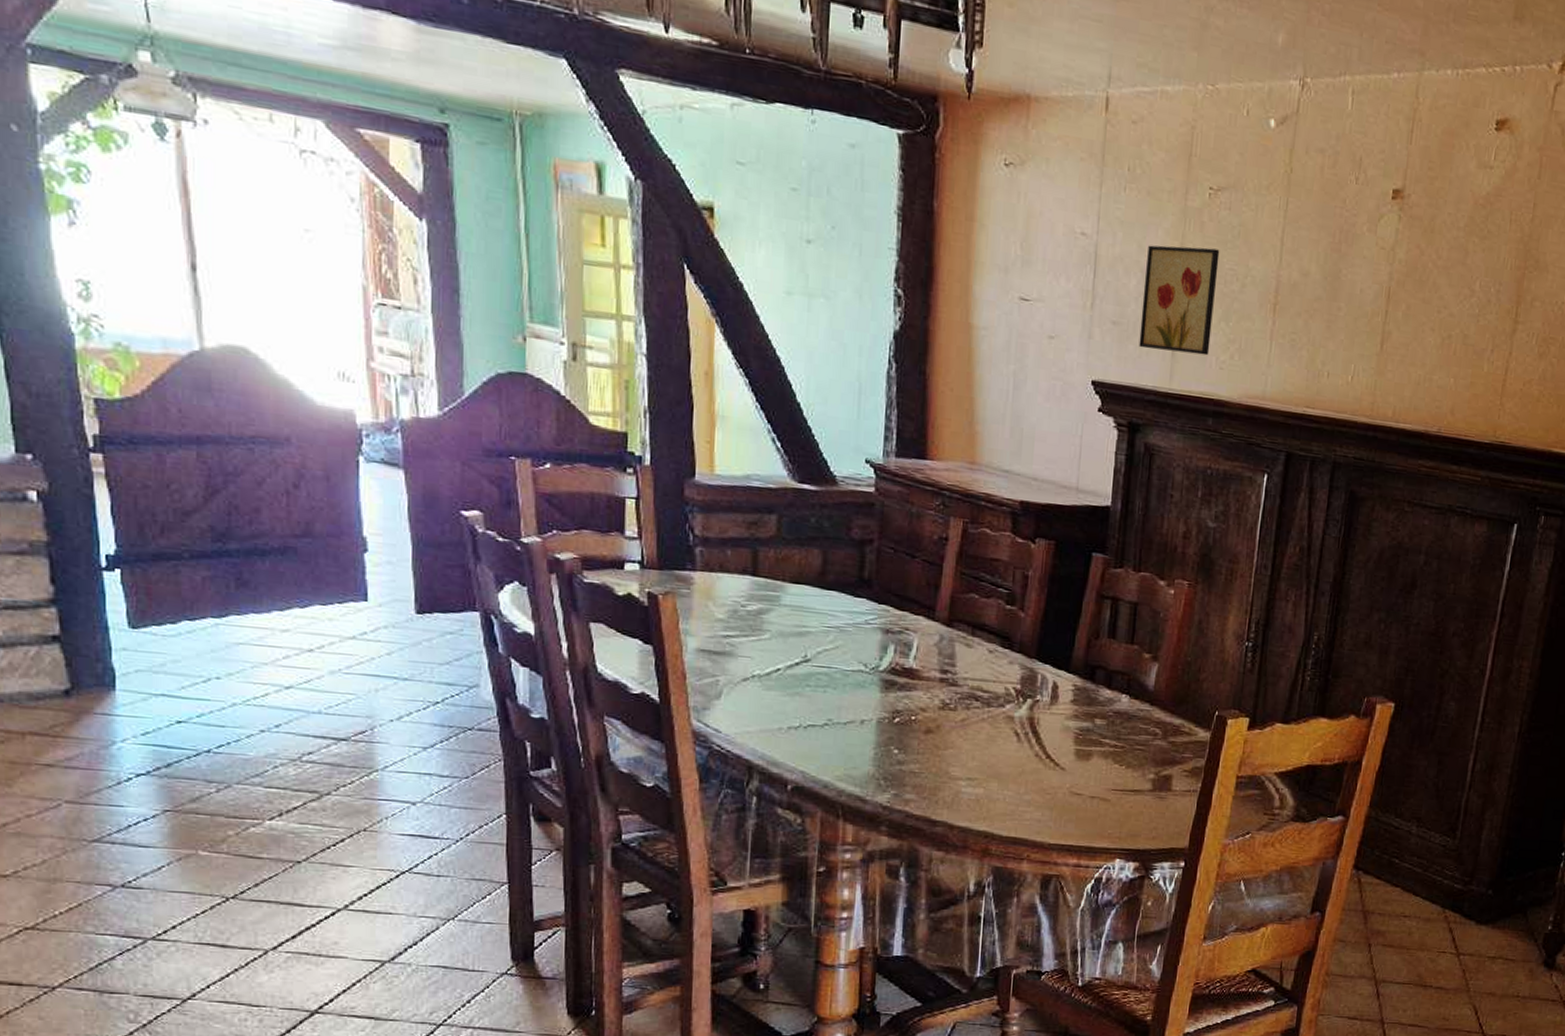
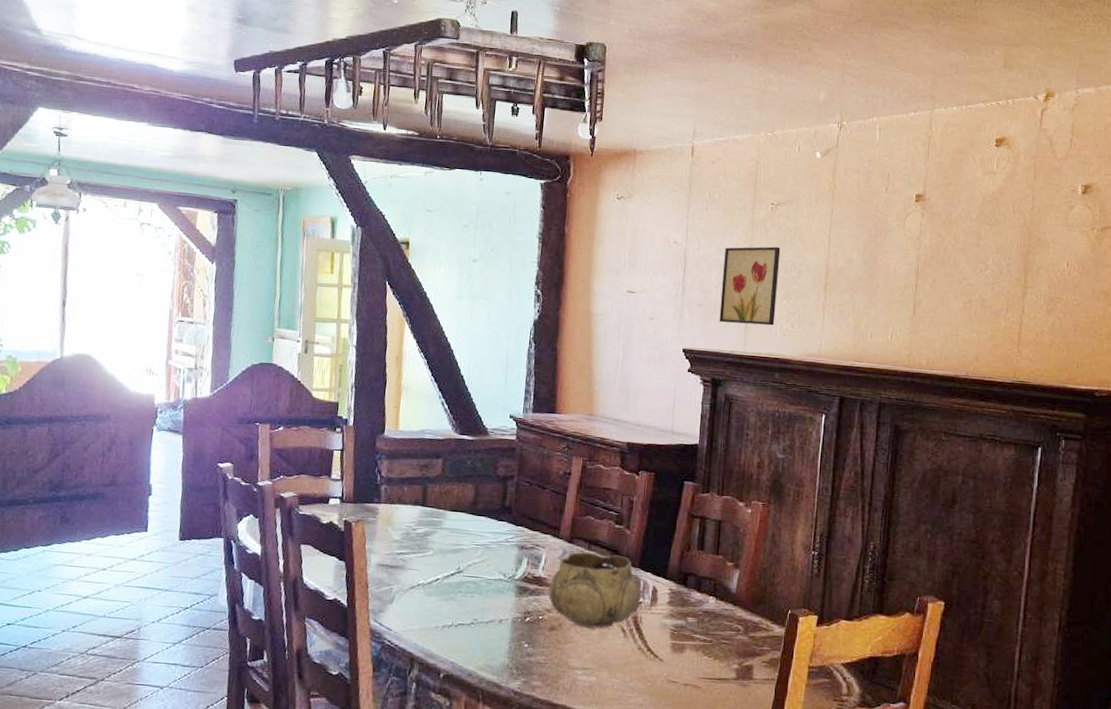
decorative bowl: none [922,638,1038,731] -> present [548,552,641,628]

